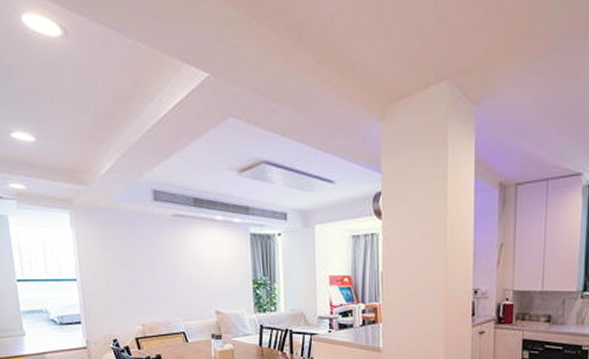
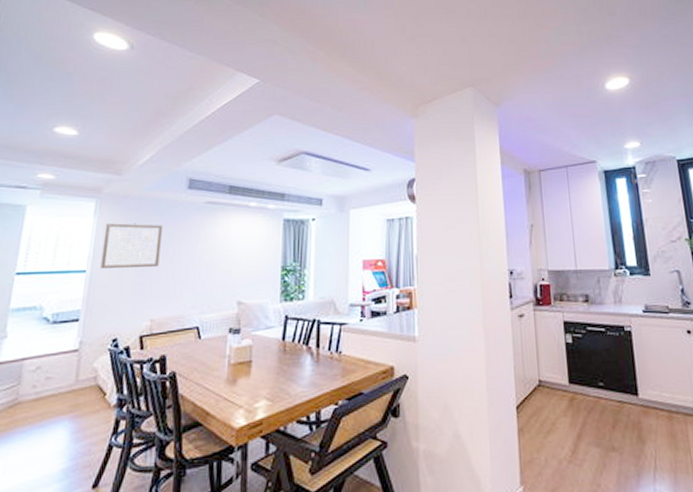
wall art: none [83,234,140,277] -> present [100,222,162,268]

